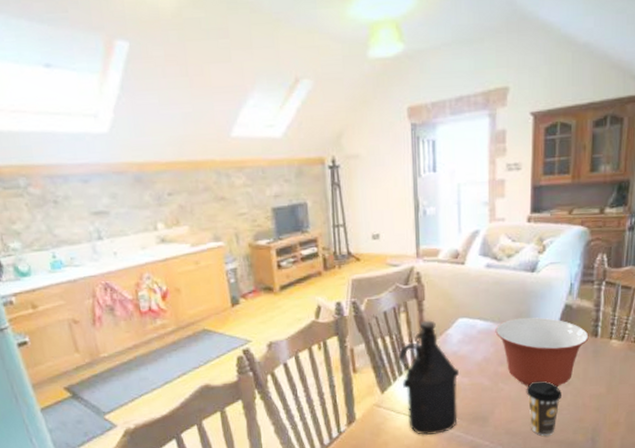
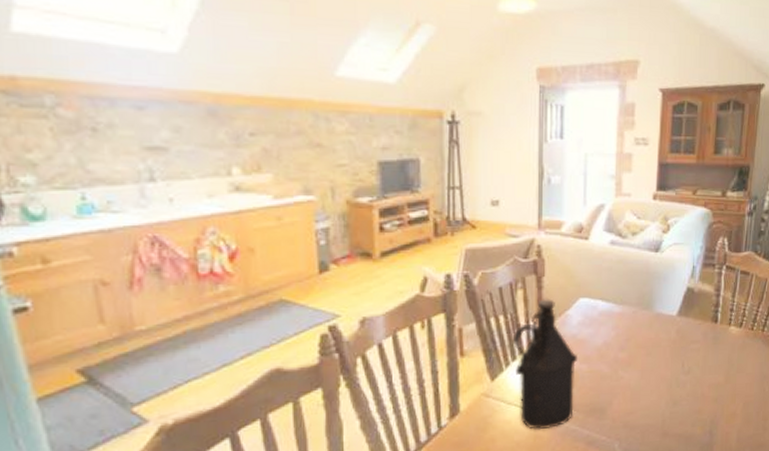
mixing bowl: present [495,317,589,387] -> none [617,299,709,375]
coffee cup: present [526,380,561,436] -> none [646,368,681,429]

